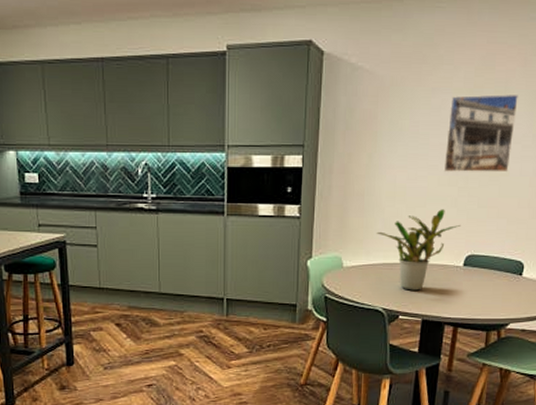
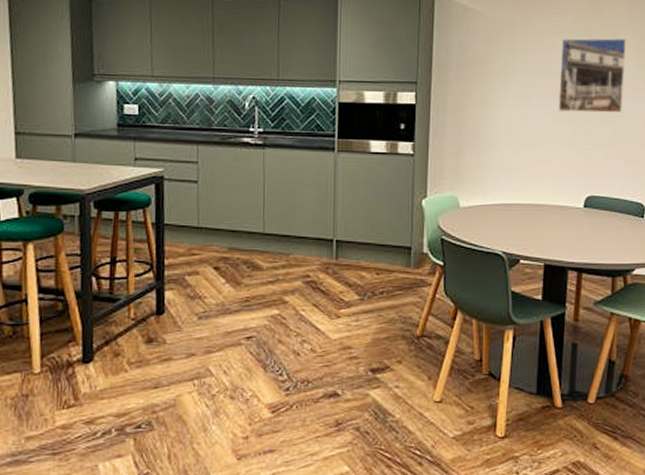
potted plant: present [376,209,461,290] -> none [493,149,579,233]

